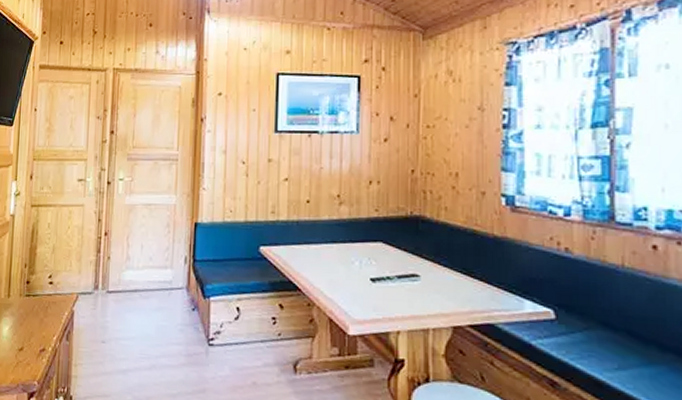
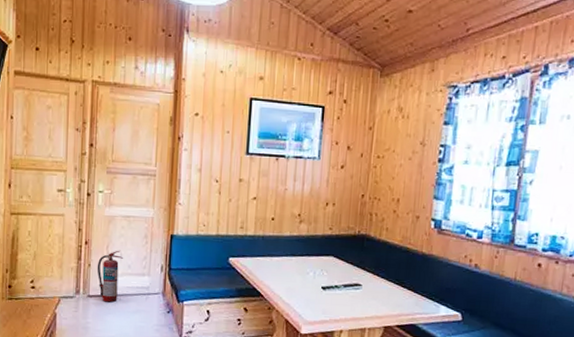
fire extinguisher: none [116,241,145,299] -> present [97,250,124,303]

